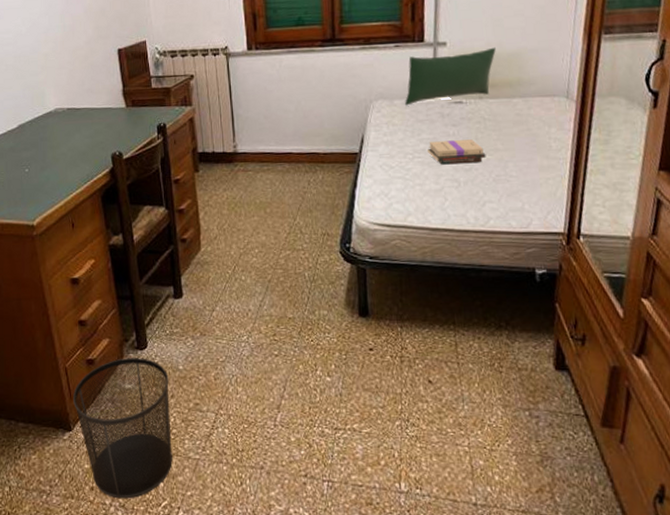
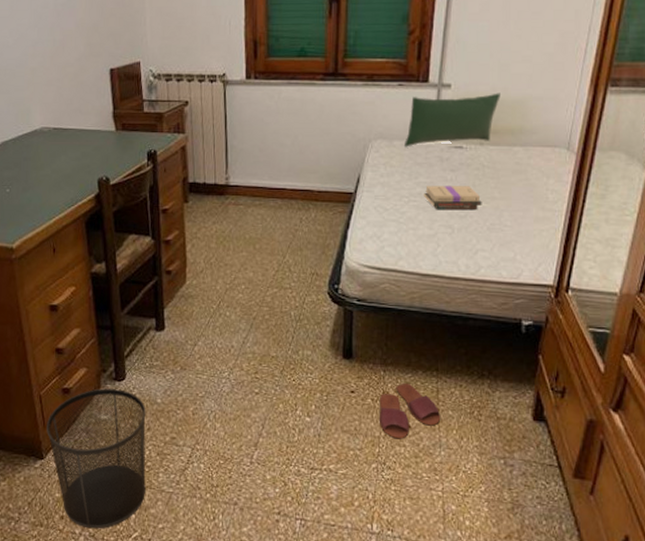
slippers: none [399,338,462,395] -> present [380,382,441,439]

